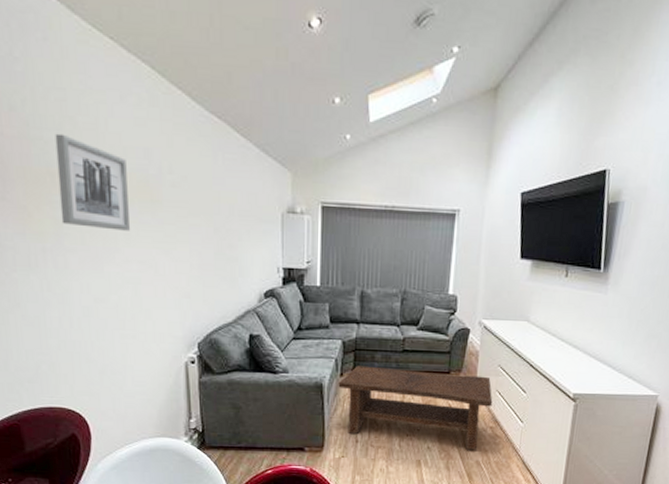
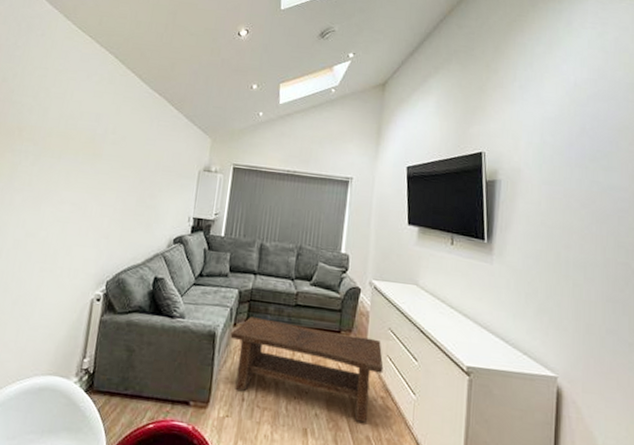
wall art: present [55,133,130,231] -> none [17,99,81,177]

